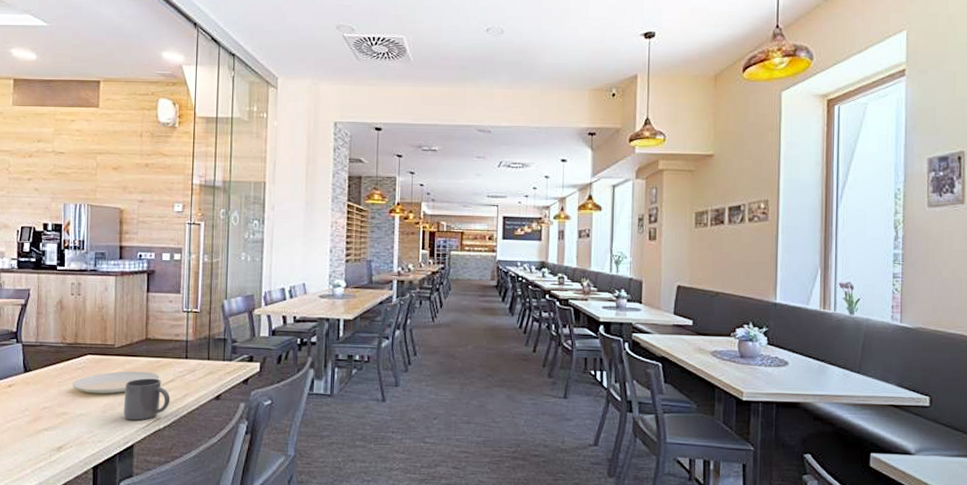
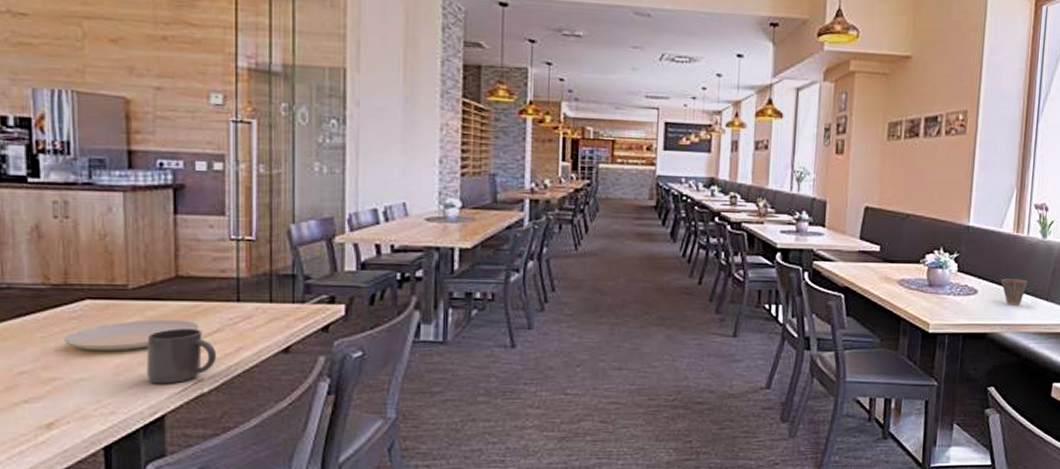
cup: none [810,352,838,378] -> present [1000,279,1028,307]

